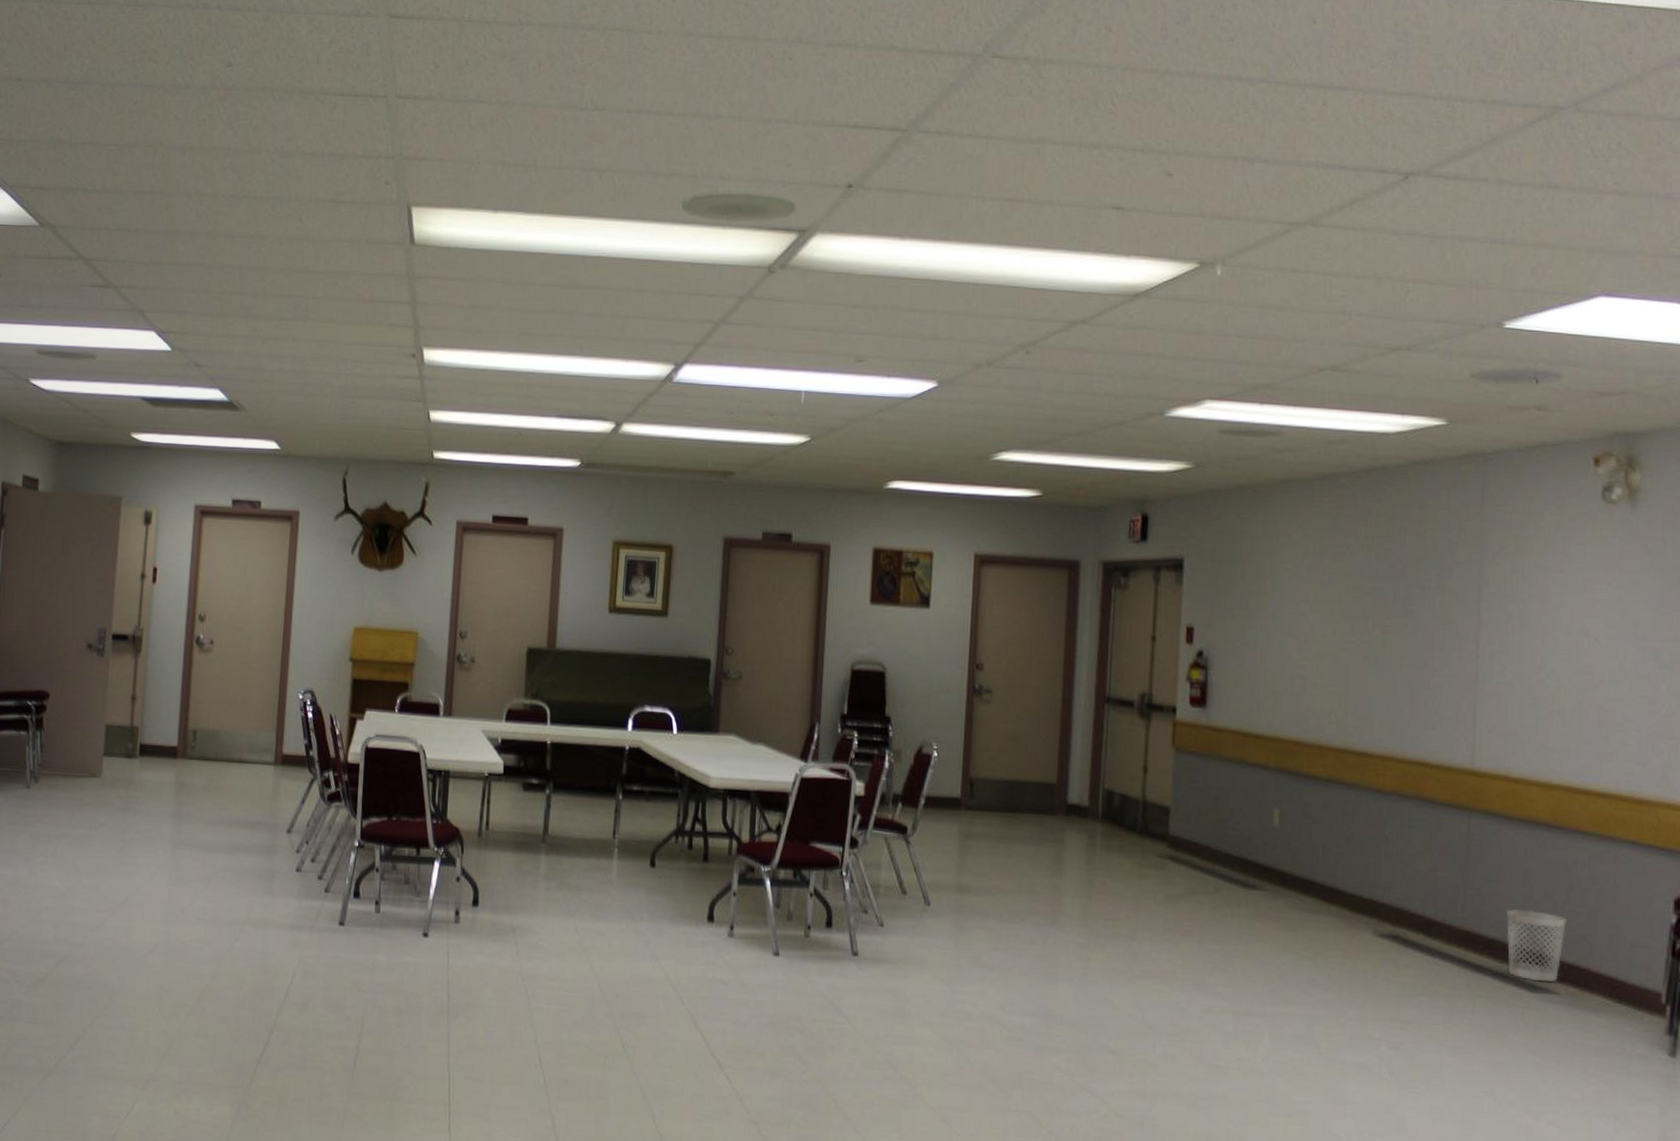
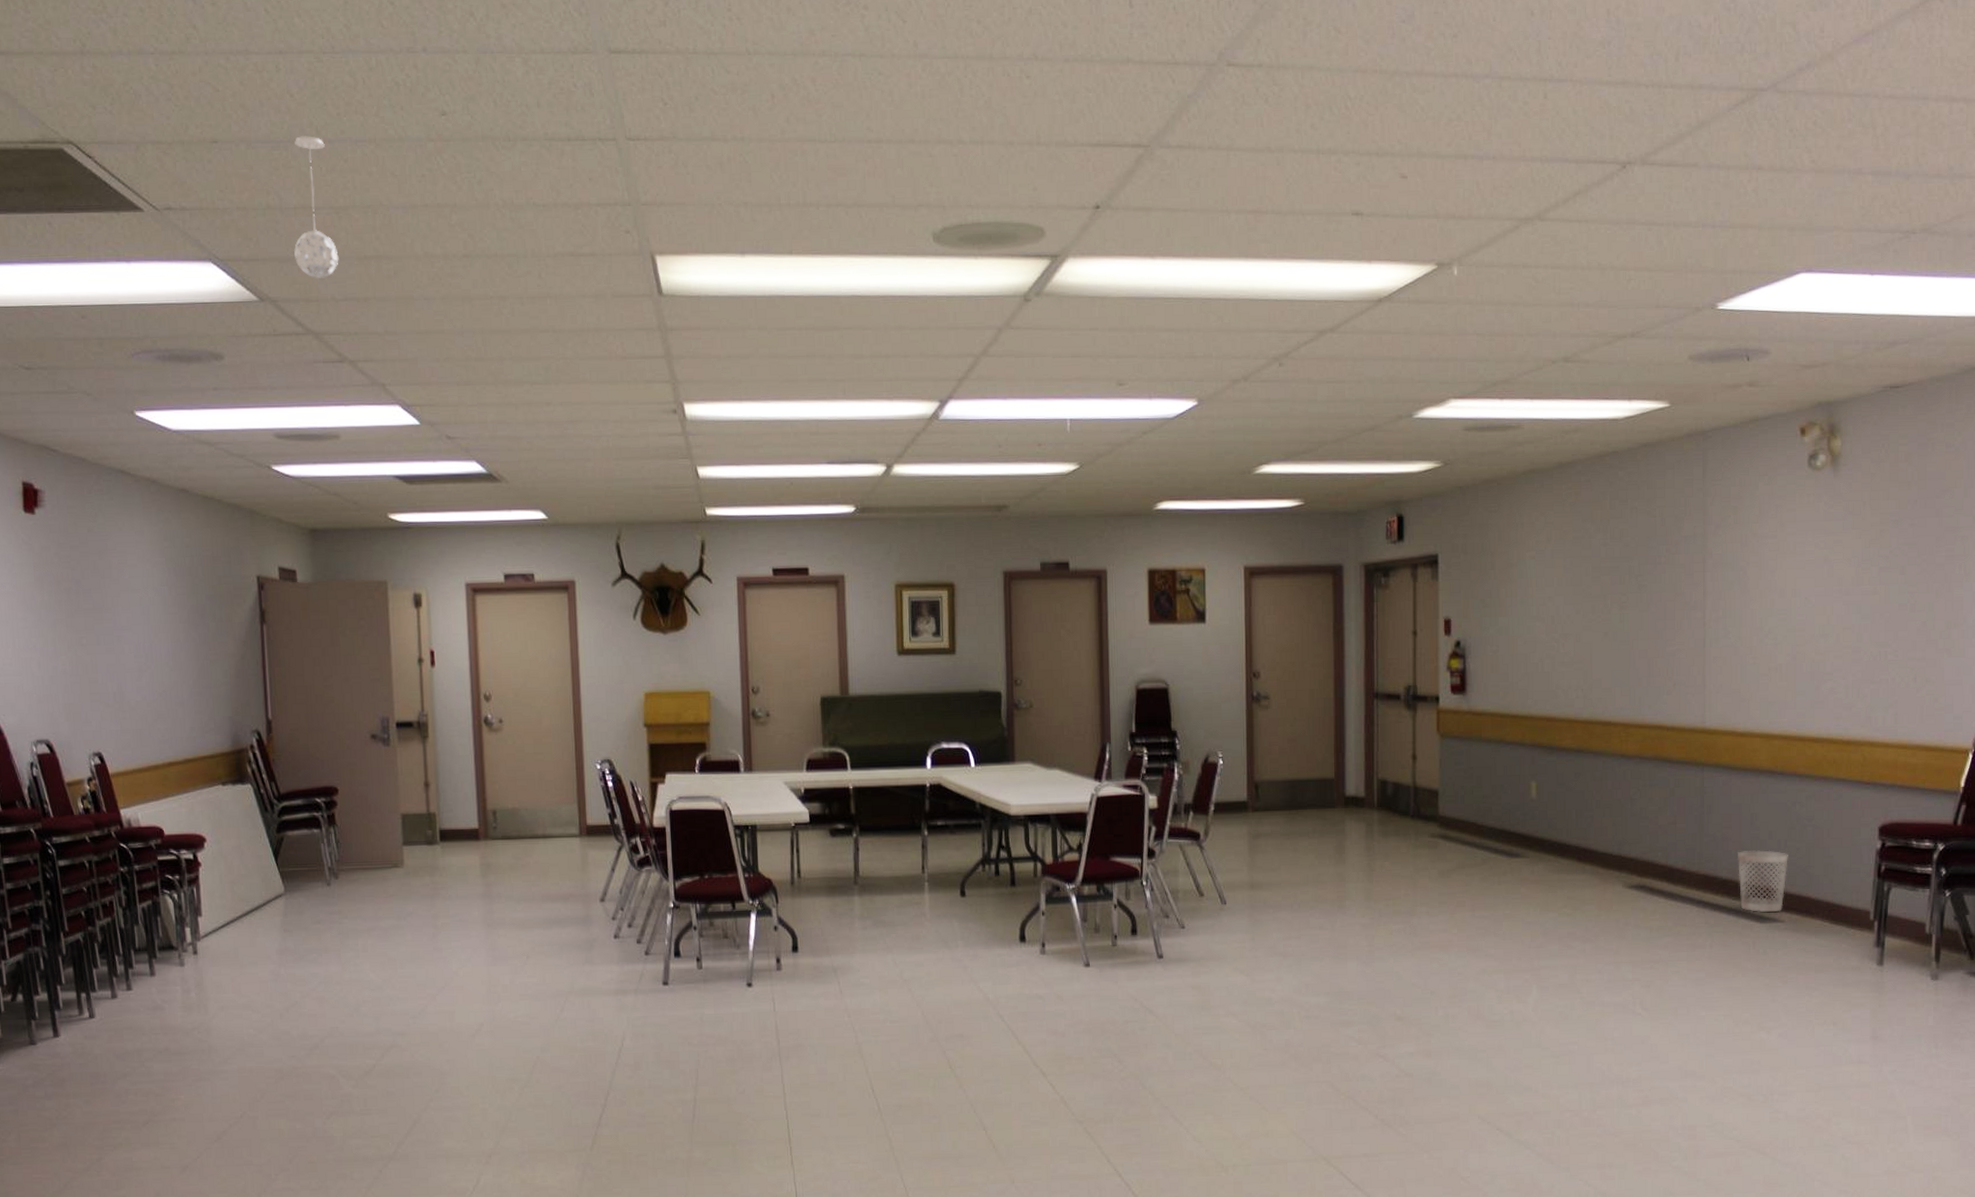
pendant light: none [77,79,118,209] -> present [294,136,339,278]

